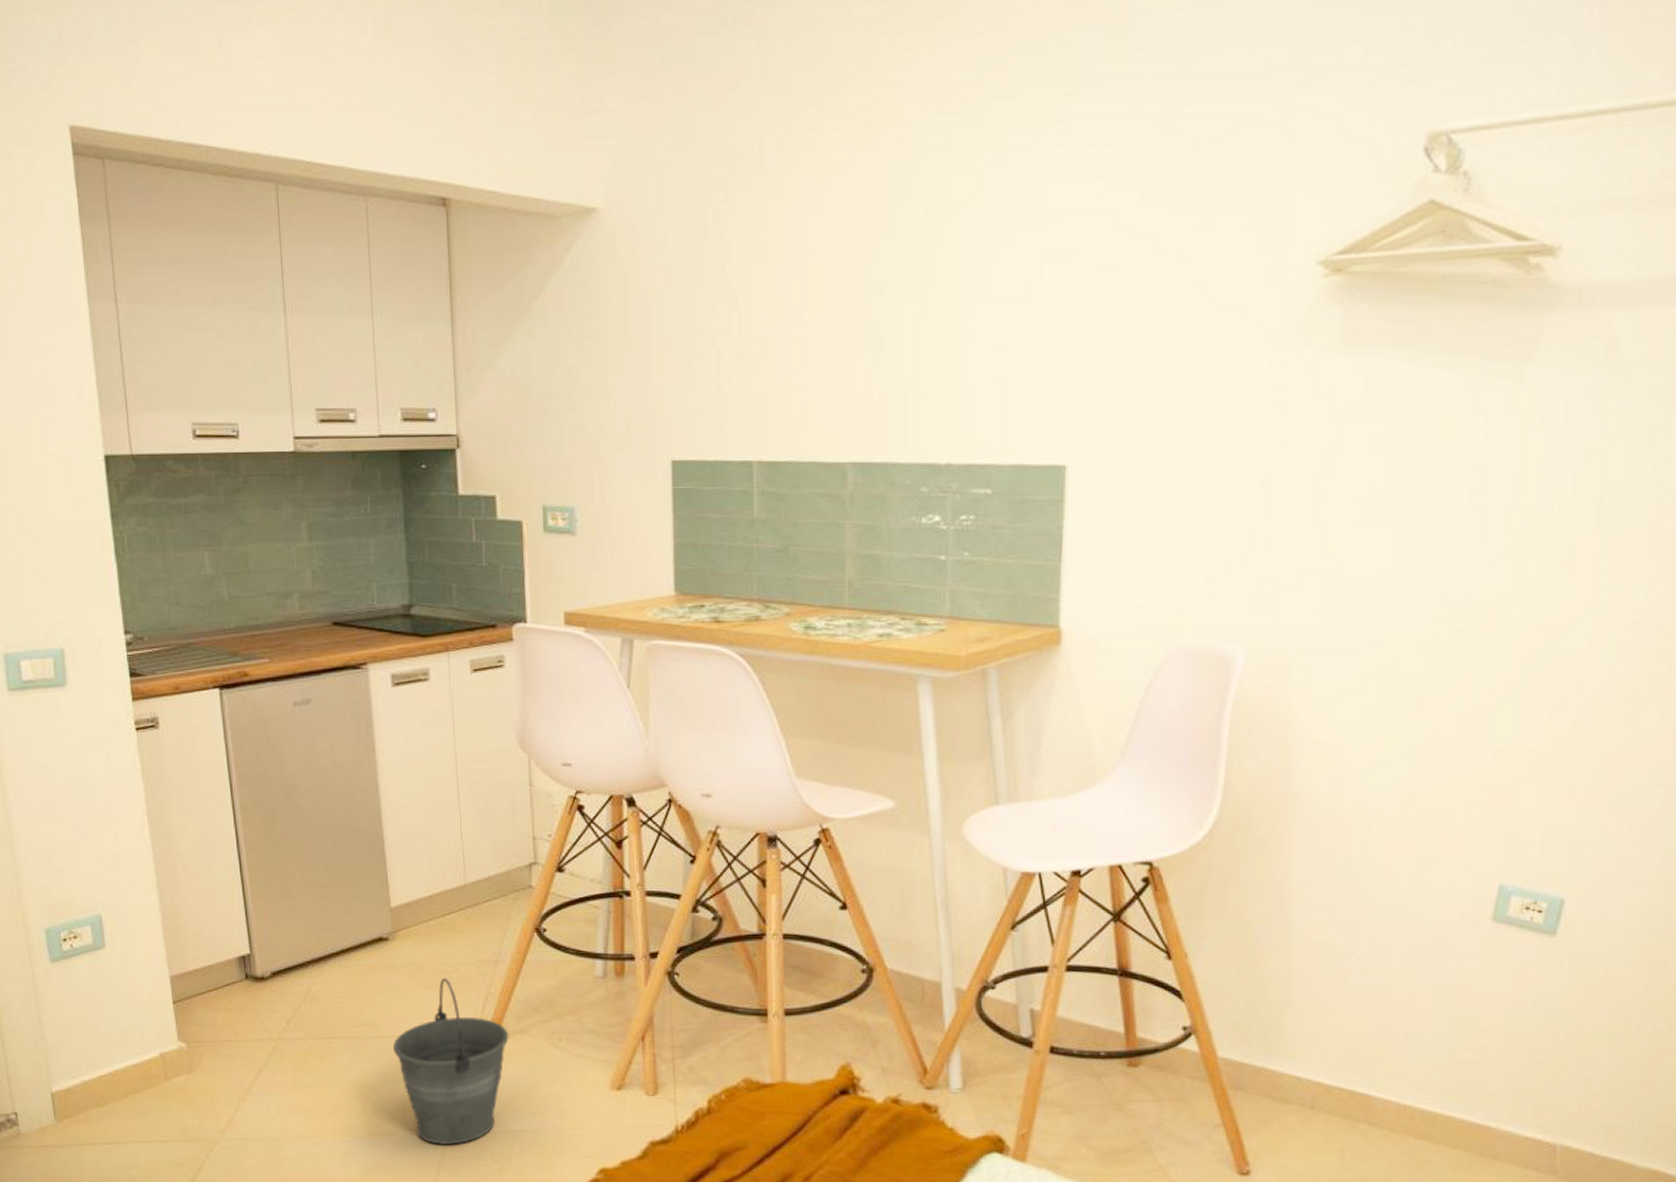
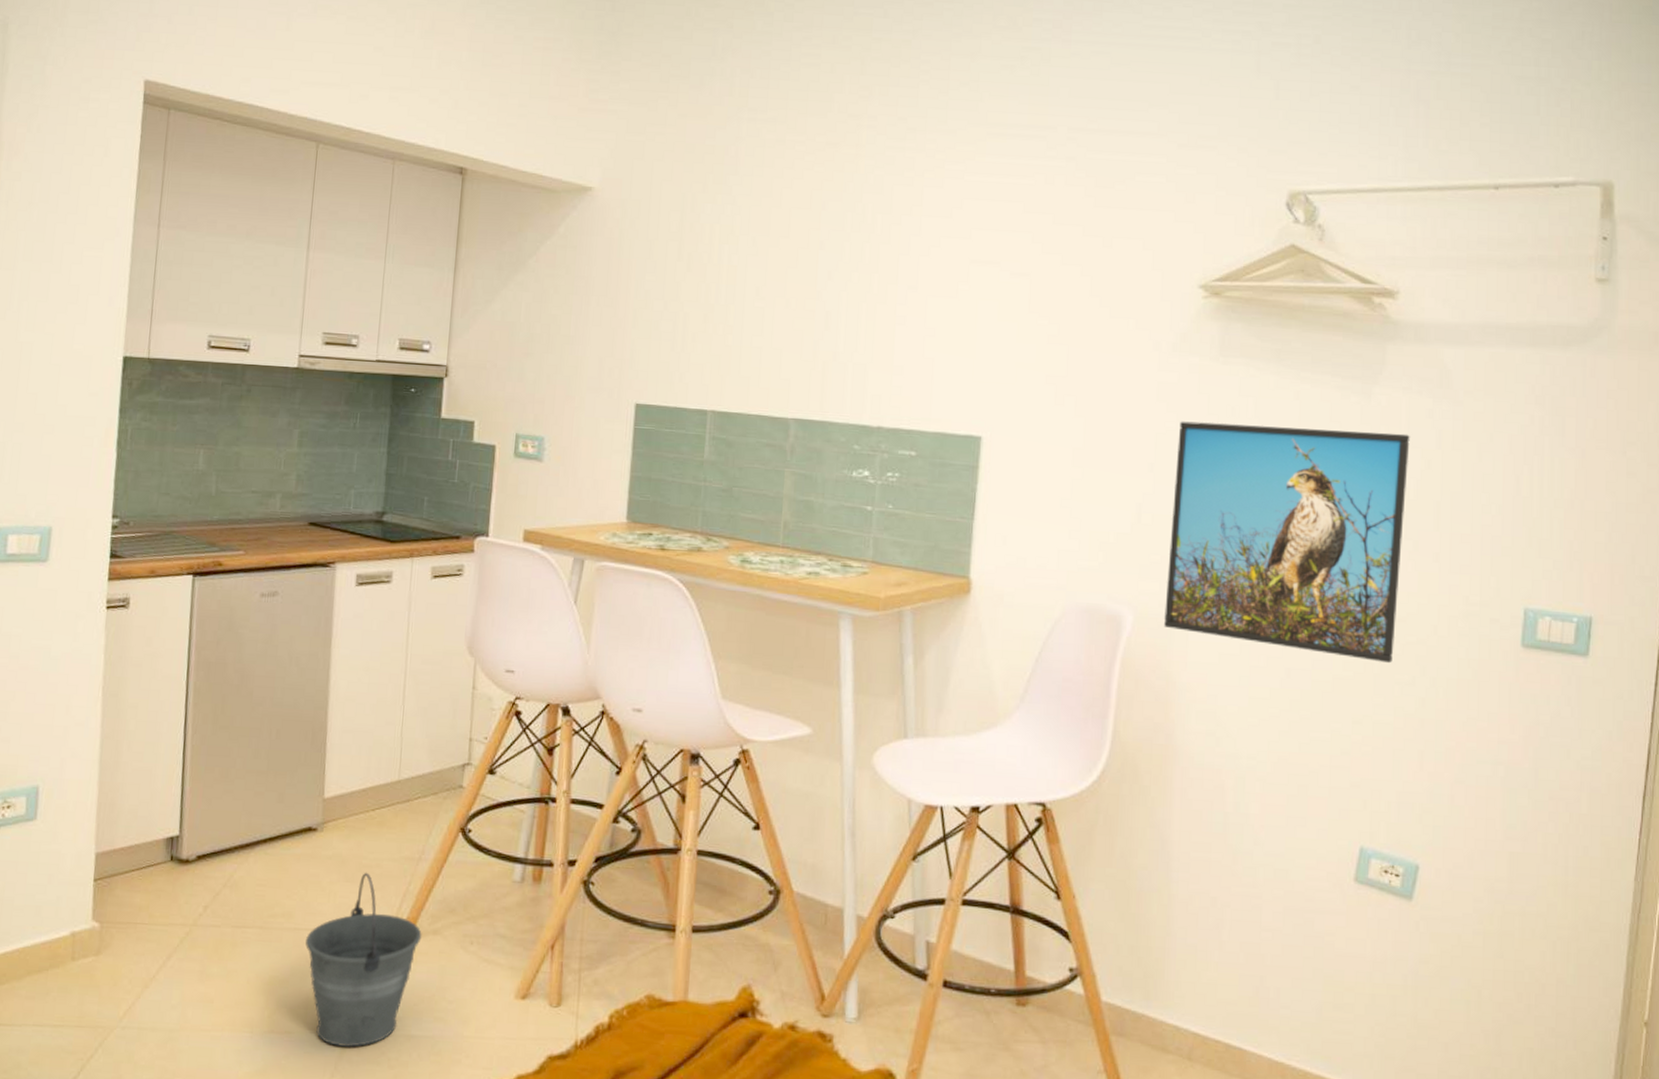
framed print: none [1280,420,1569,686] -> present [1164,421,1410,664]

